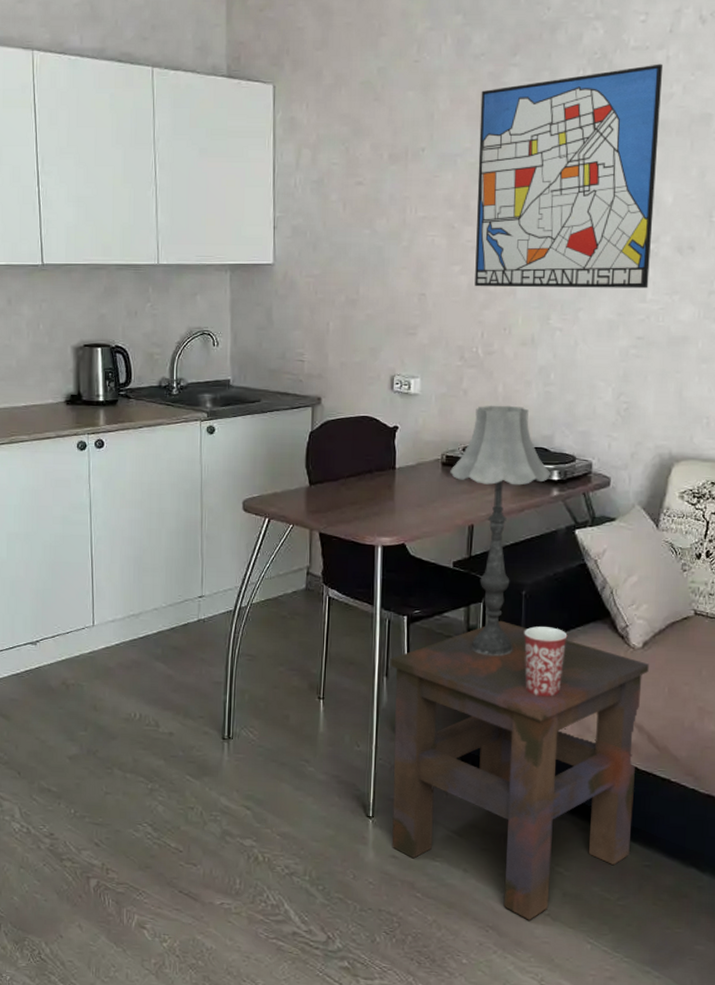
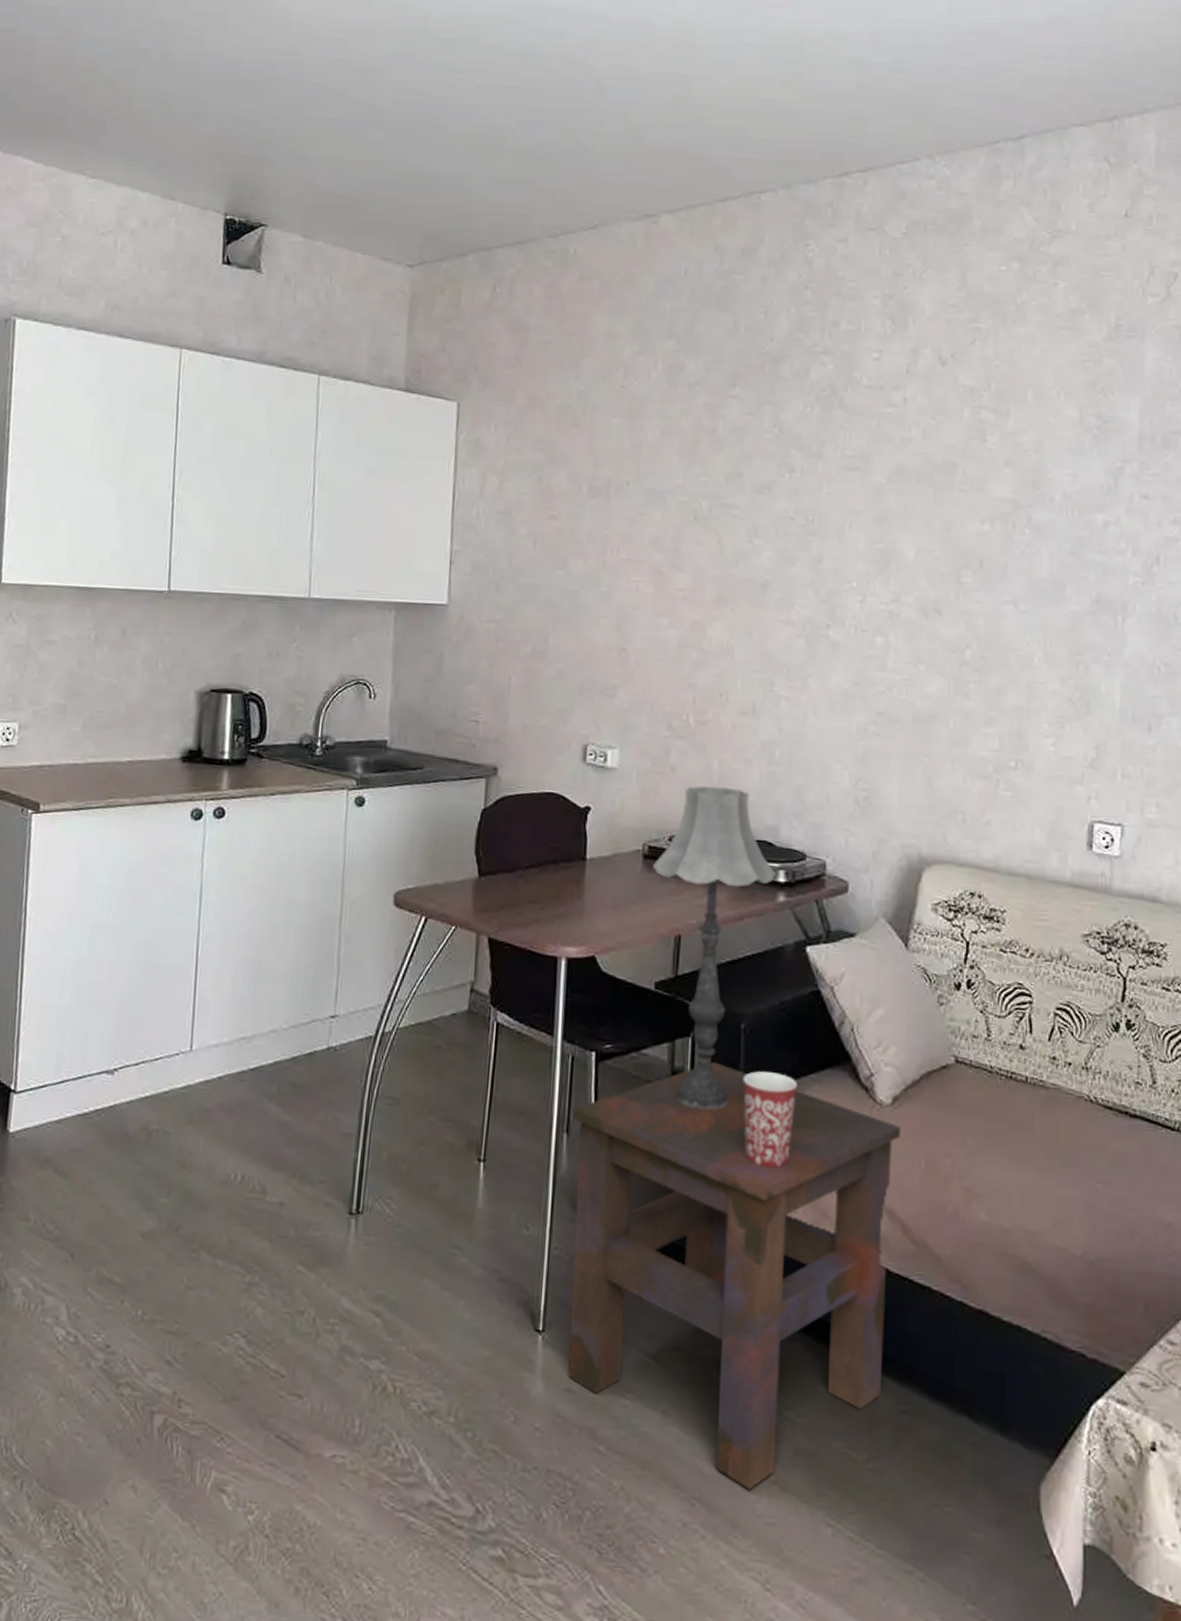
wall art: present [475,64,664,289] -> none [685,405,900,655]

